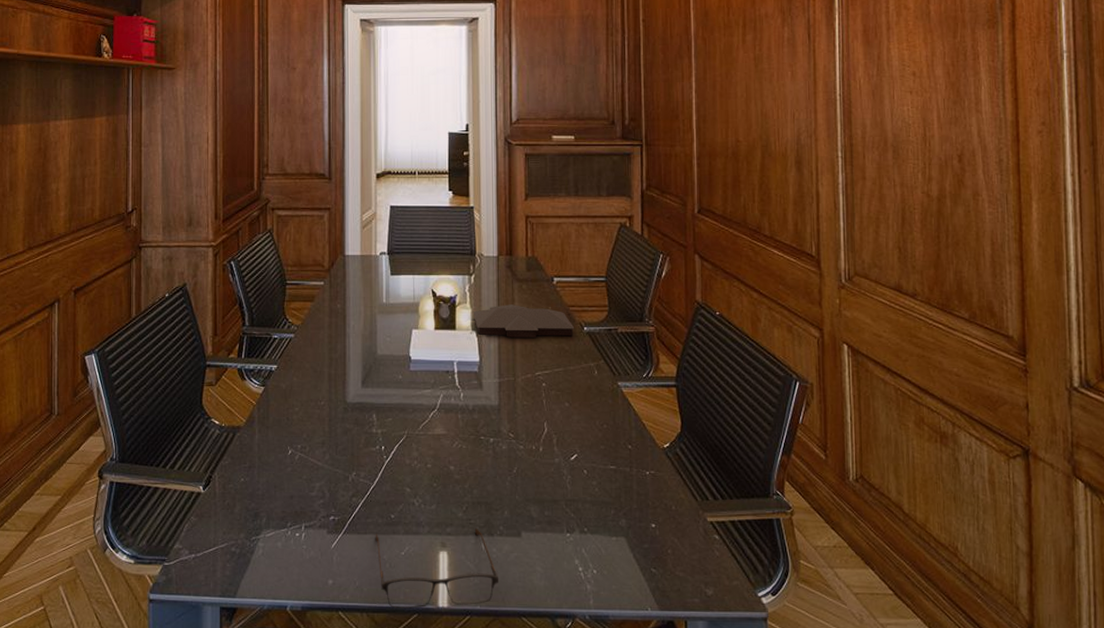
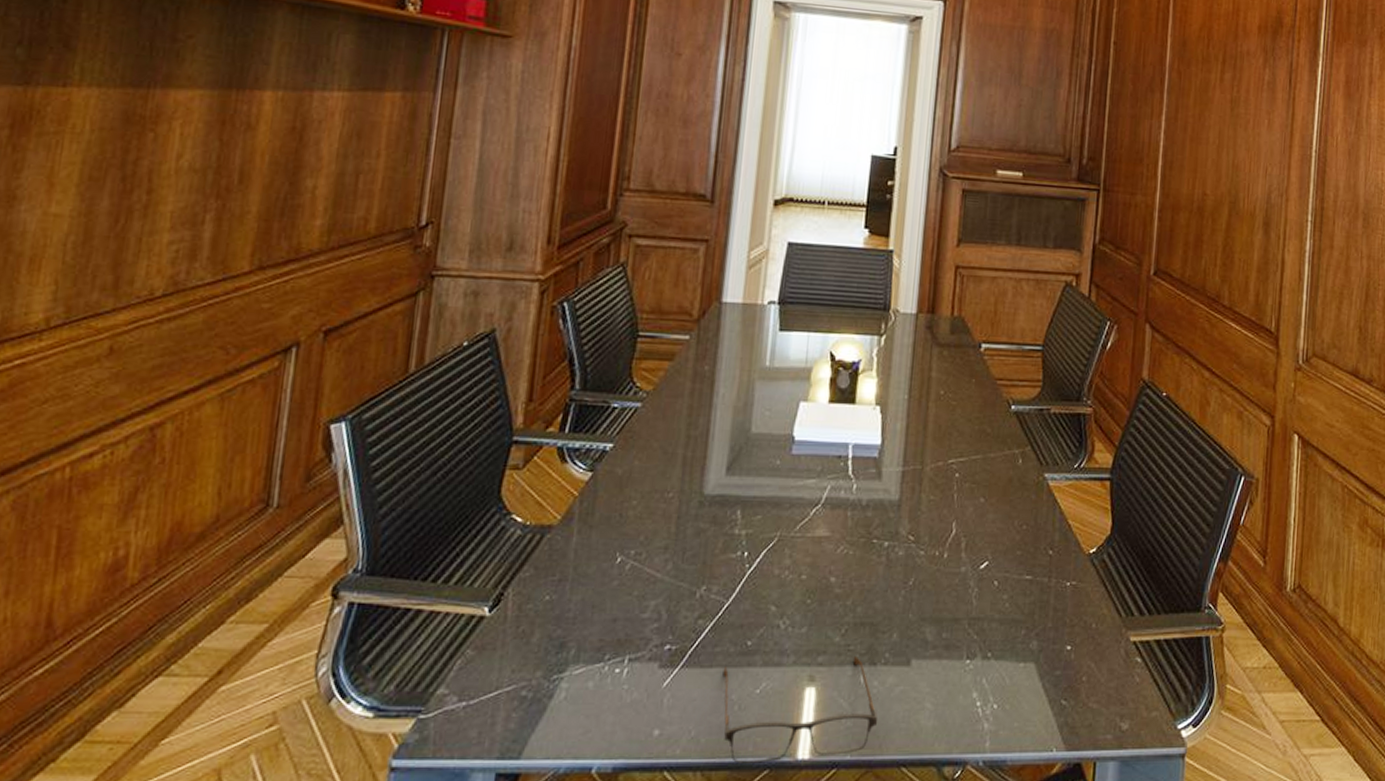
papers: present [473,304,575,338] -> none [878,374,1001,417]

